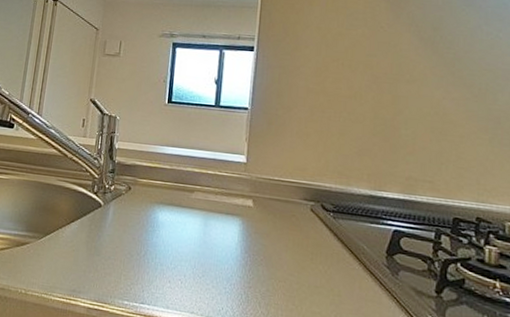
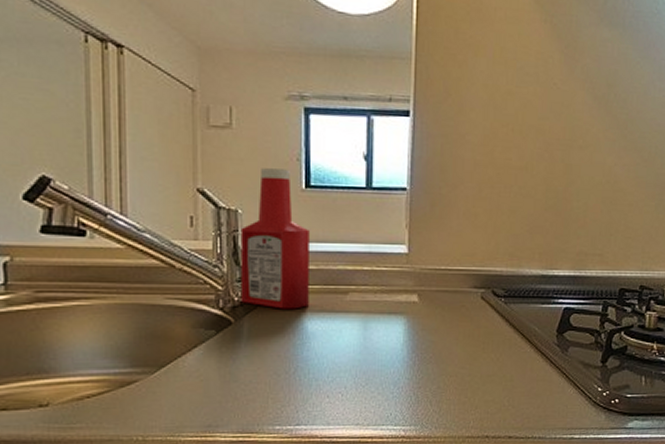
ketchup bottle: none [110,86,168,201] -> present [240,168,309,309]

